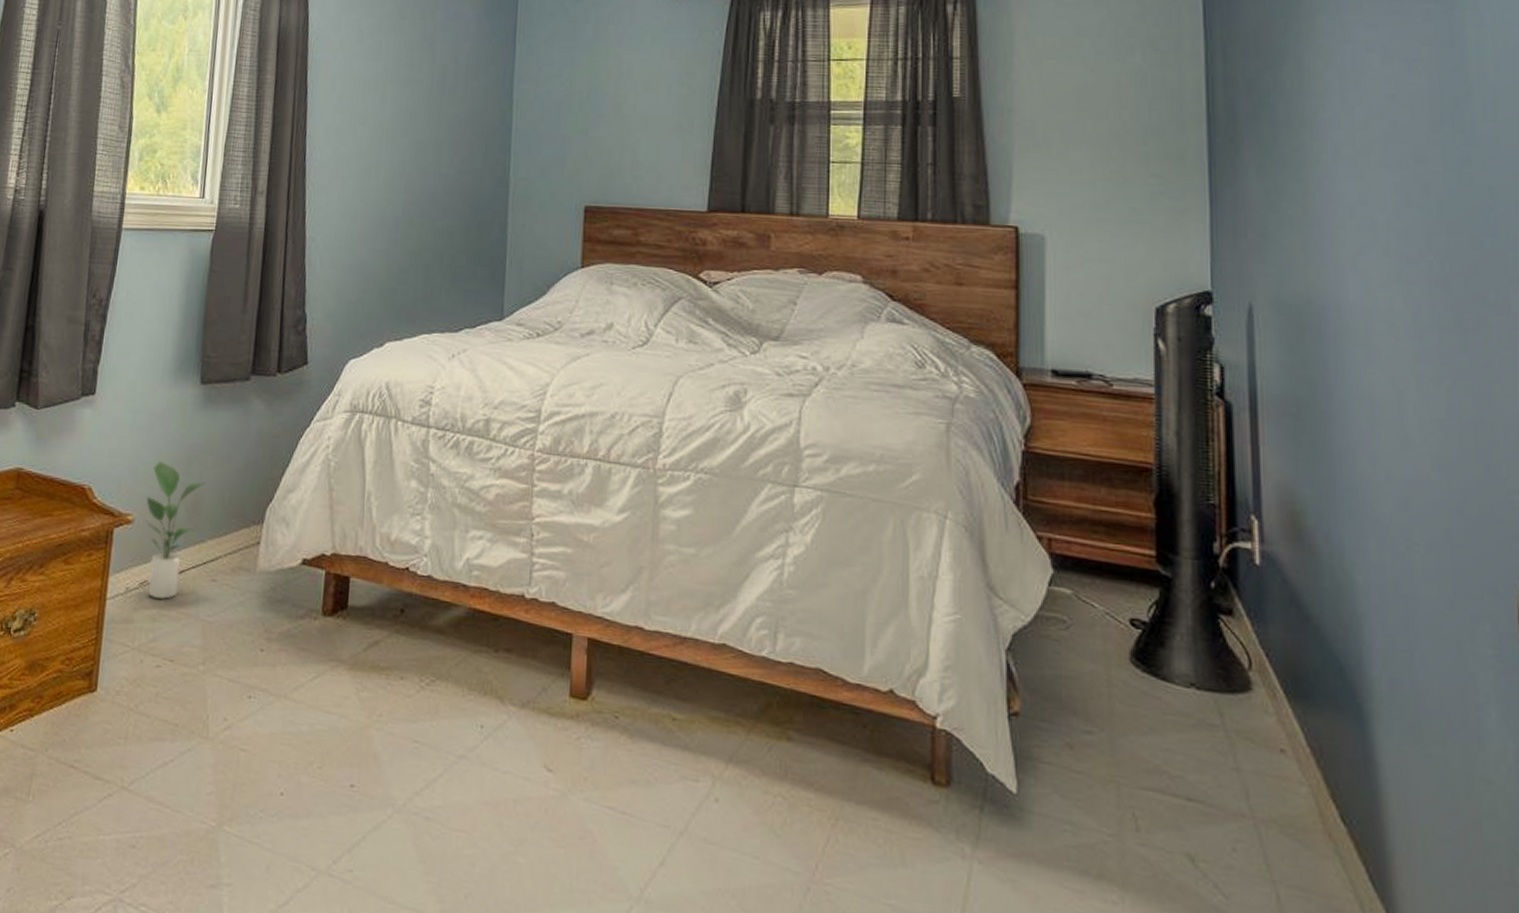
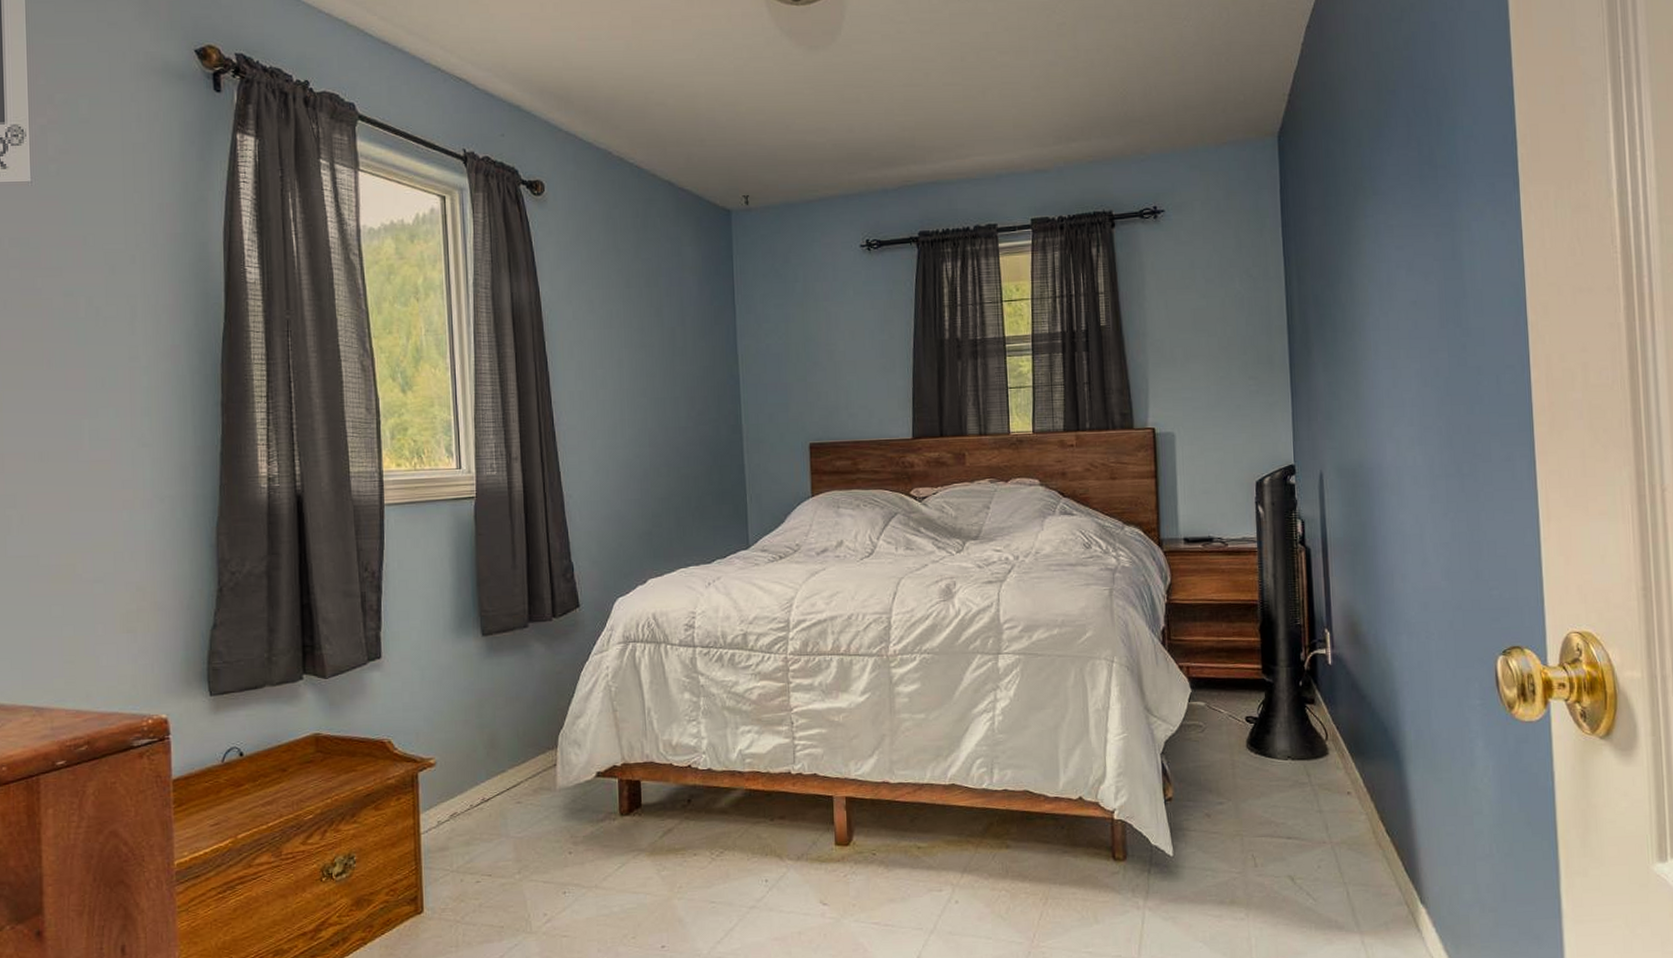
potted plant: present [145,461,205,599] -> none [445,708,499,826]

